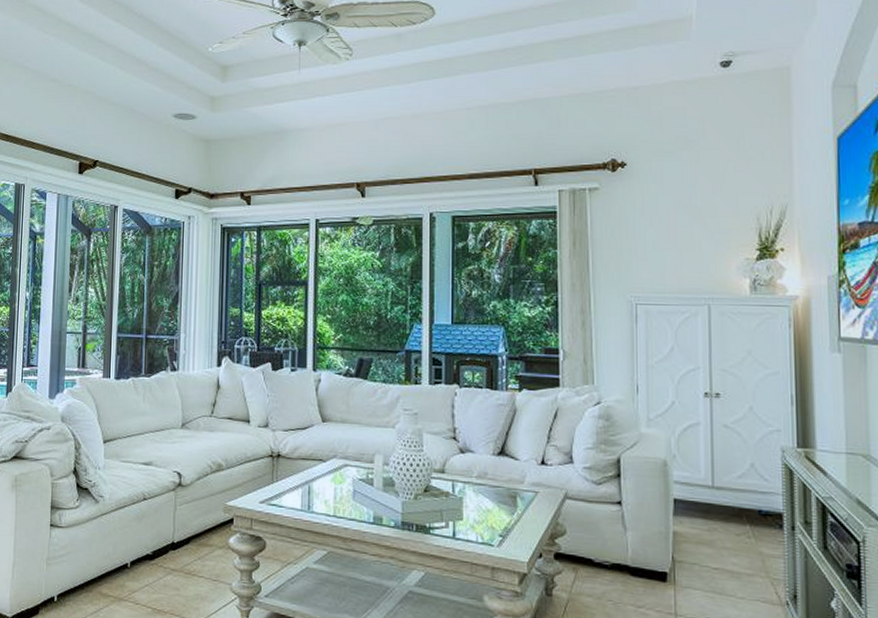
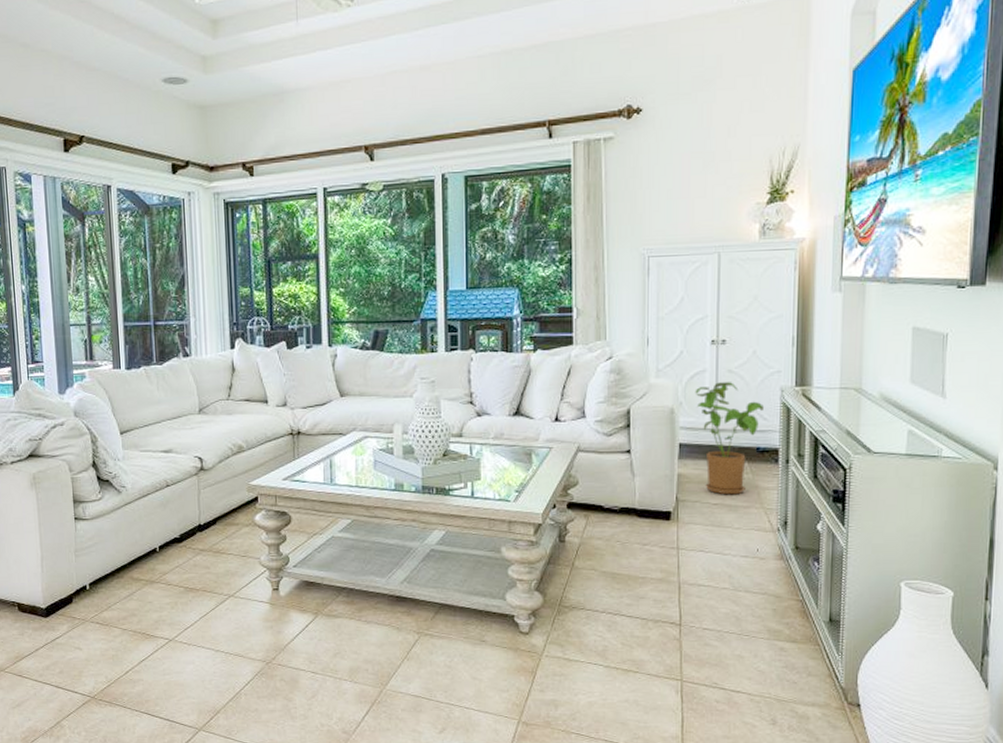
house plant: none [688,437,764,561] -> present [695,382,763,495]

